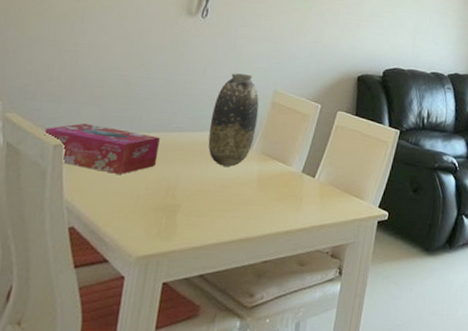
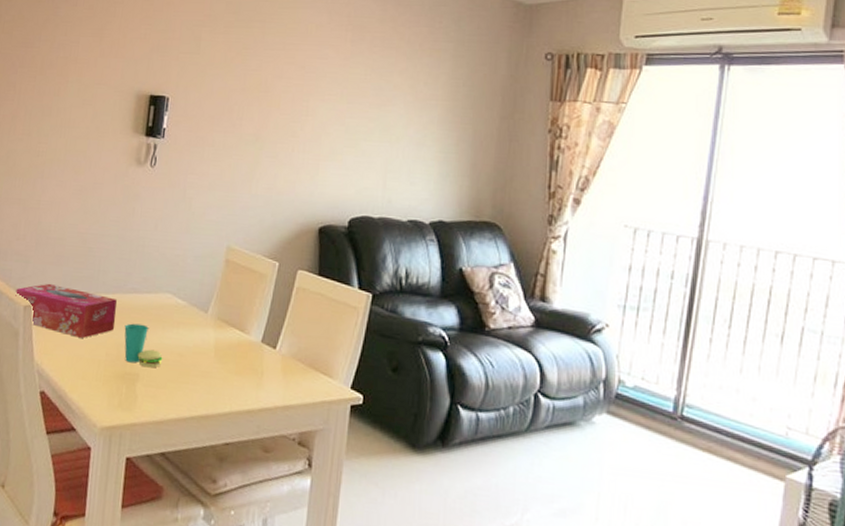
cup: none [165,159,206,199] -> present [124,323,163,368]
vase: present [208,73,259,167] -> none [163,227,213,333]

